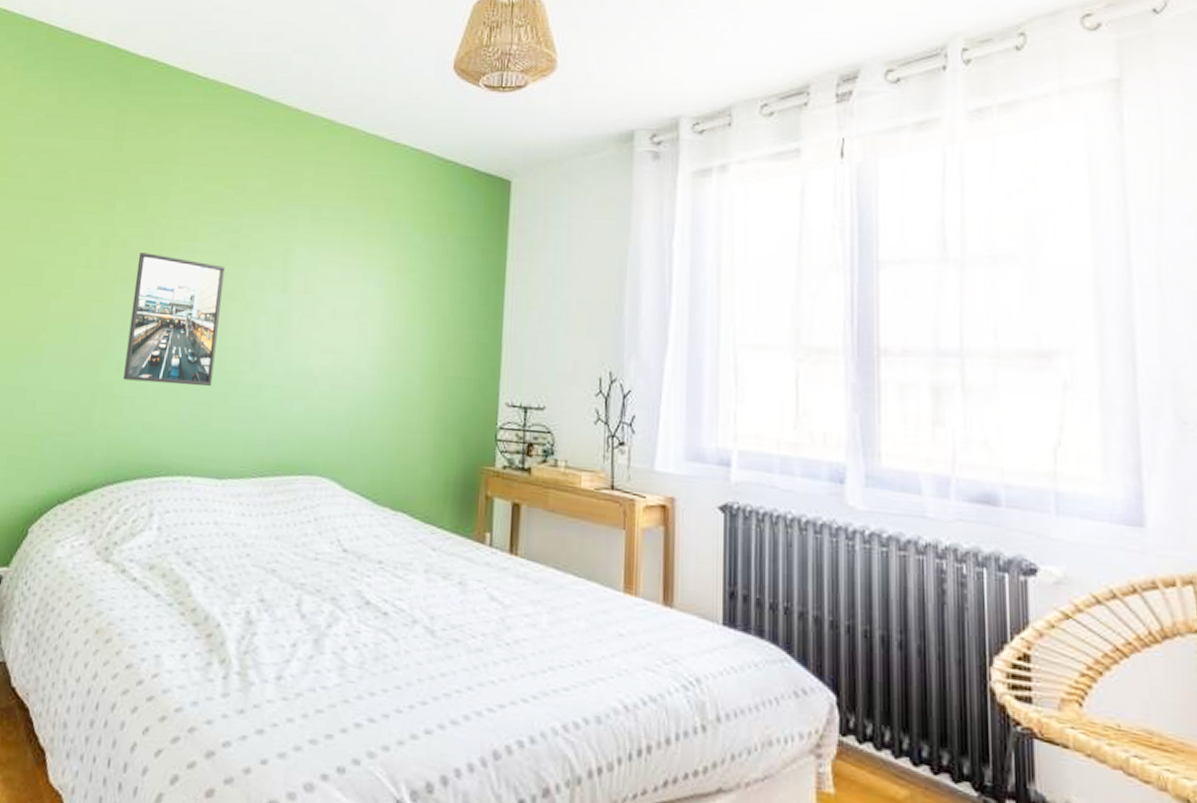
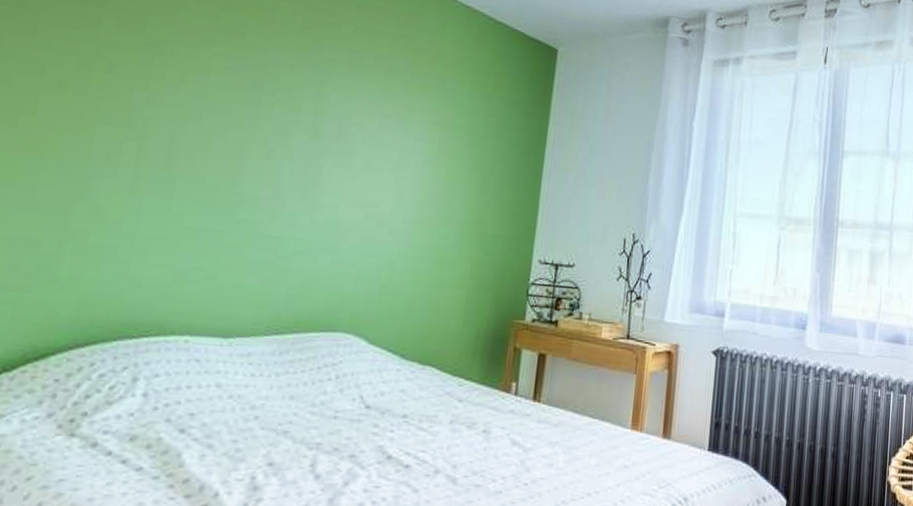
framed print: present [123,253,226,386] -> none [104,81,245,236]

